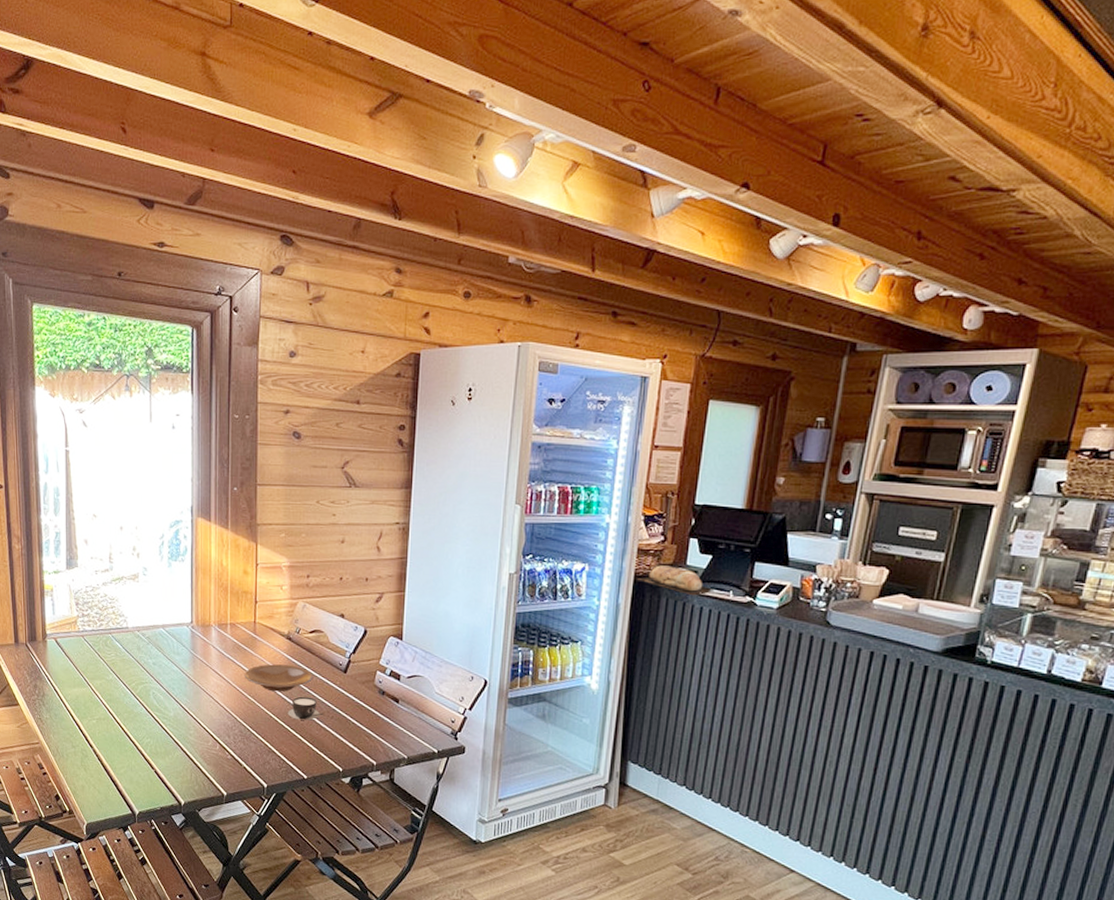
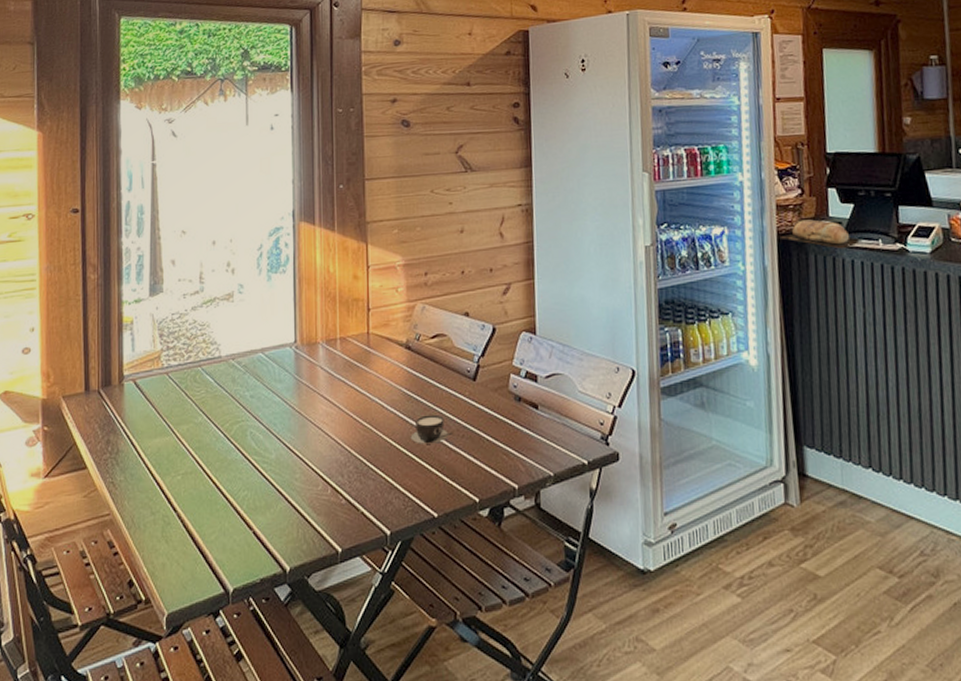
saucer: present [244,664,314,692] -> none [358,379,439,414]

